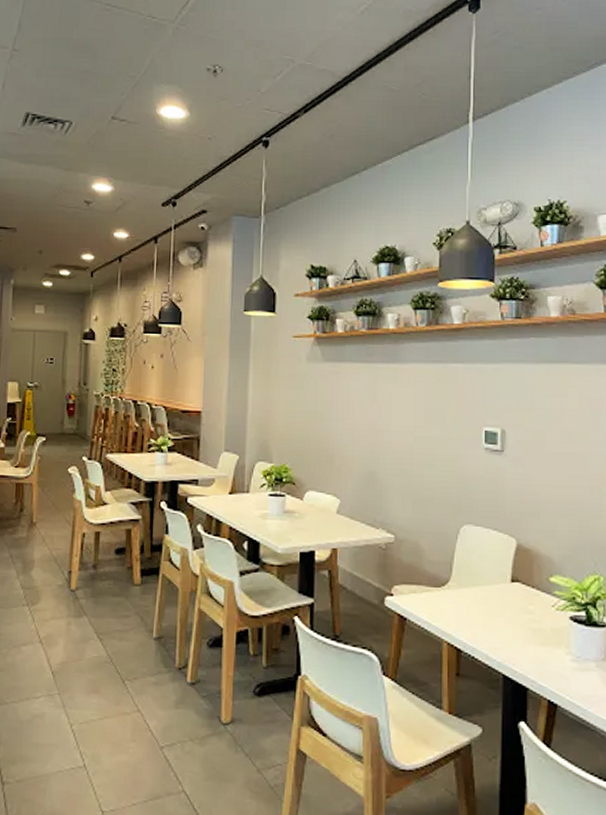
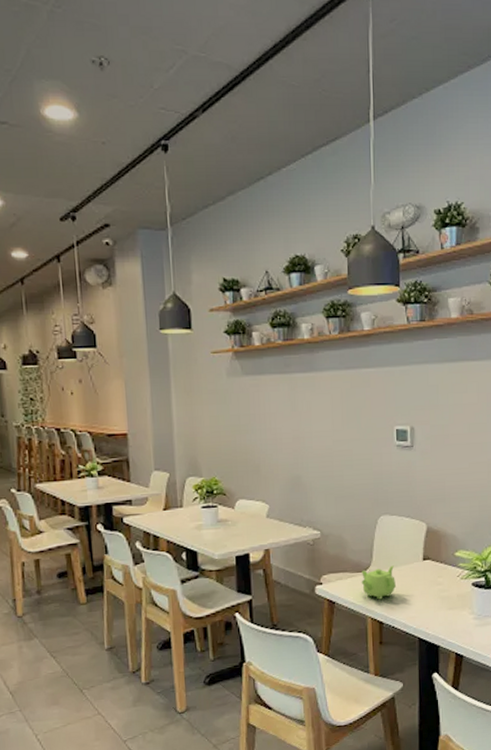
teapot: none [437,584,479,623] -> present [361,565,397,600]

